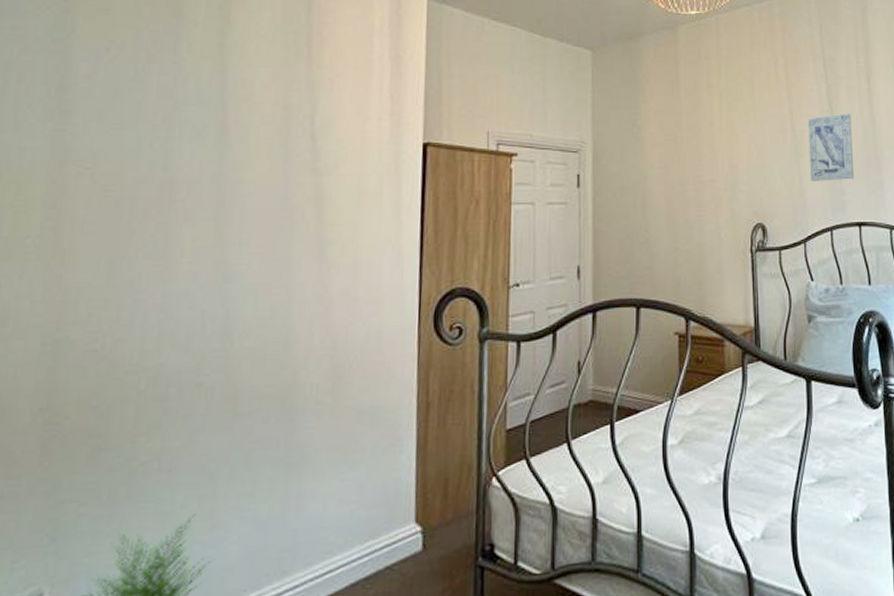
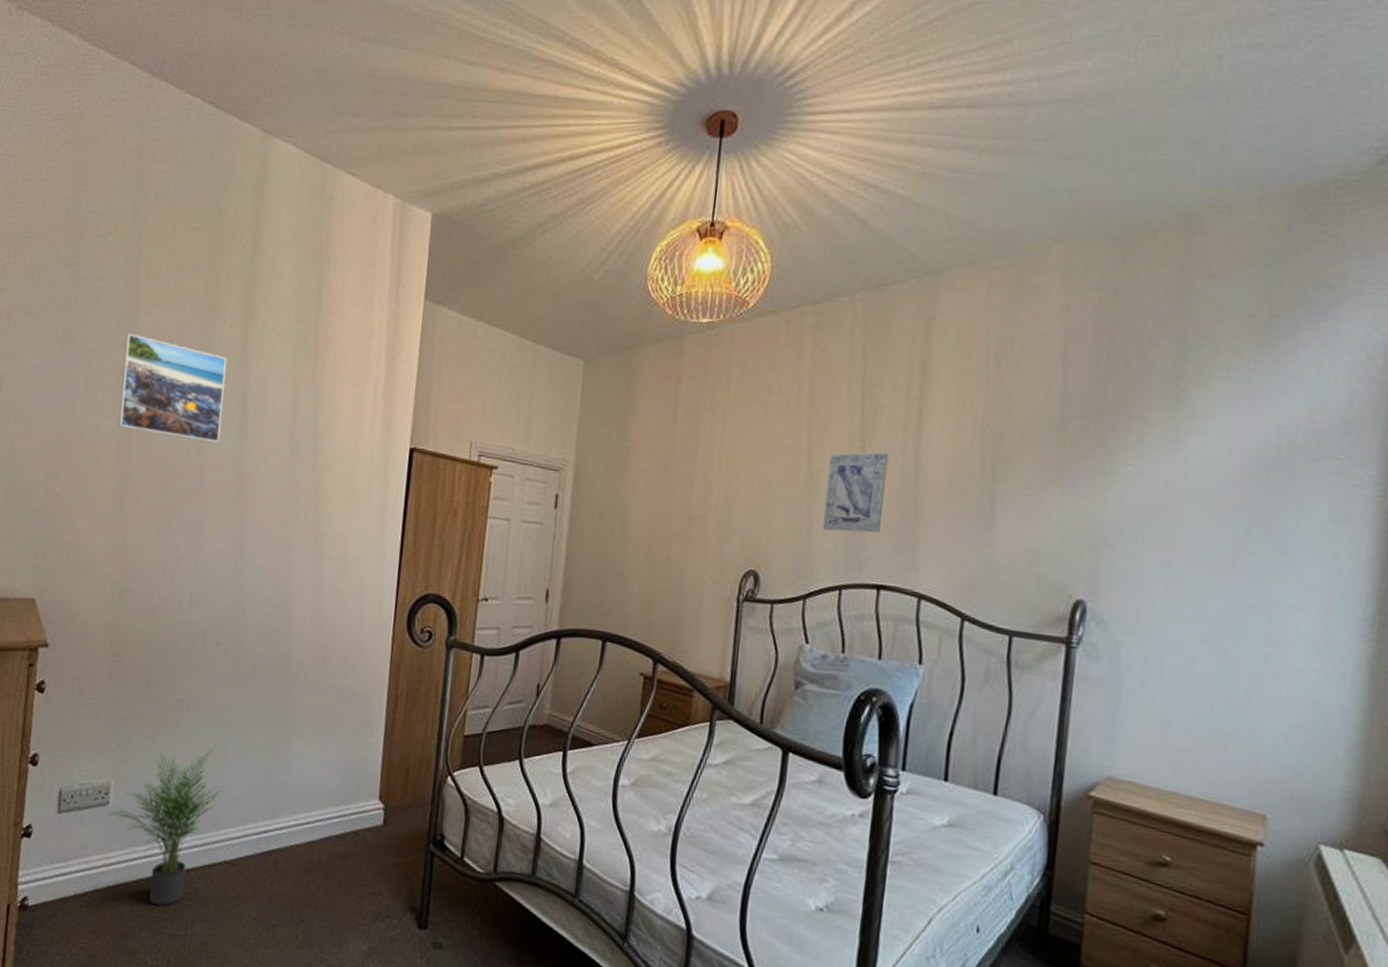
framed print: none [49,41,199,156] -> present [118,333,227,443]

